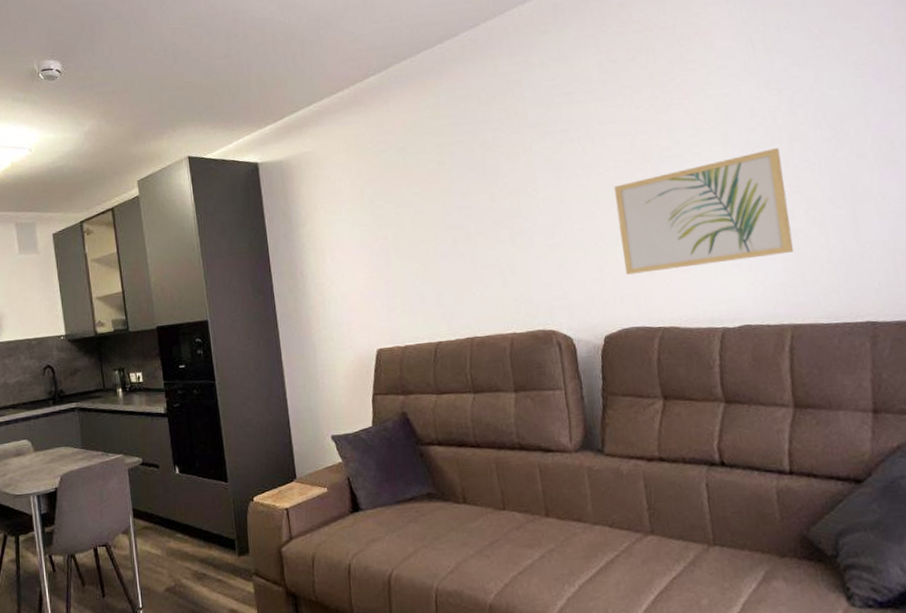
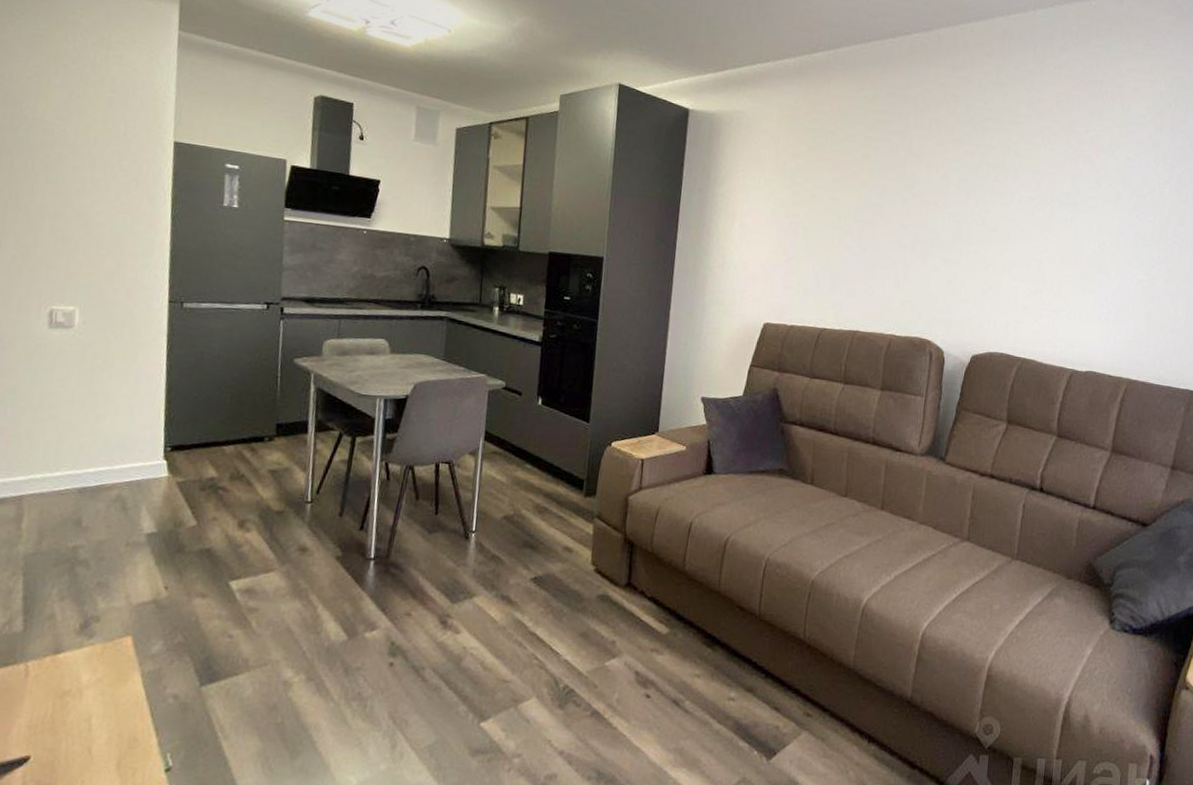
wall art: present [613,147,794,275] -> none [1004,218,1158,316]

